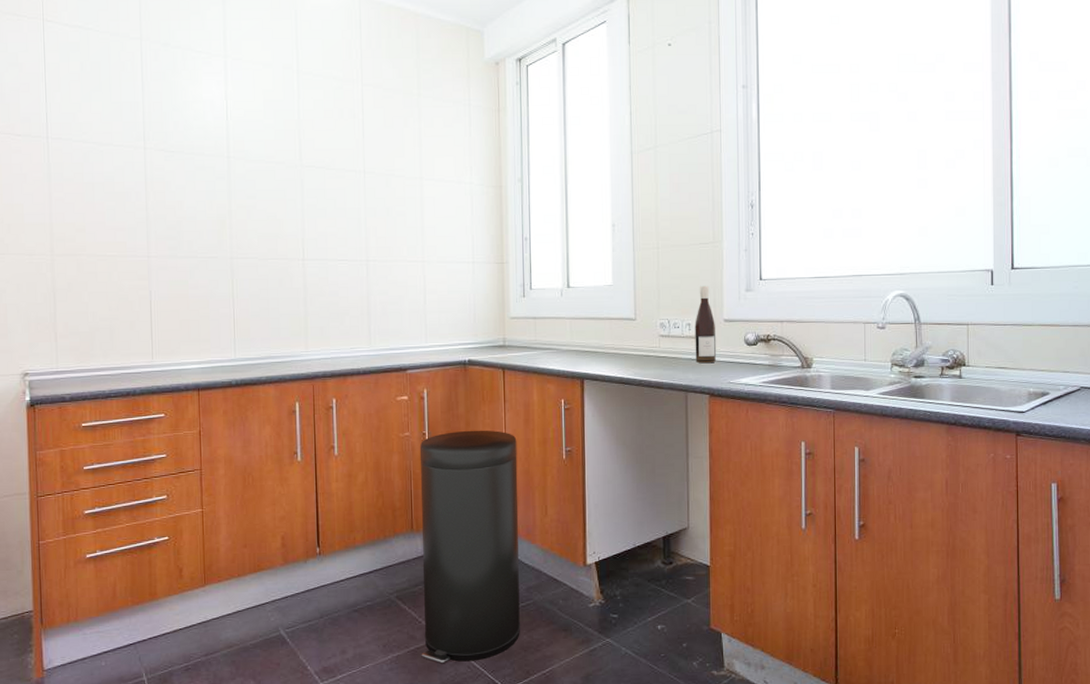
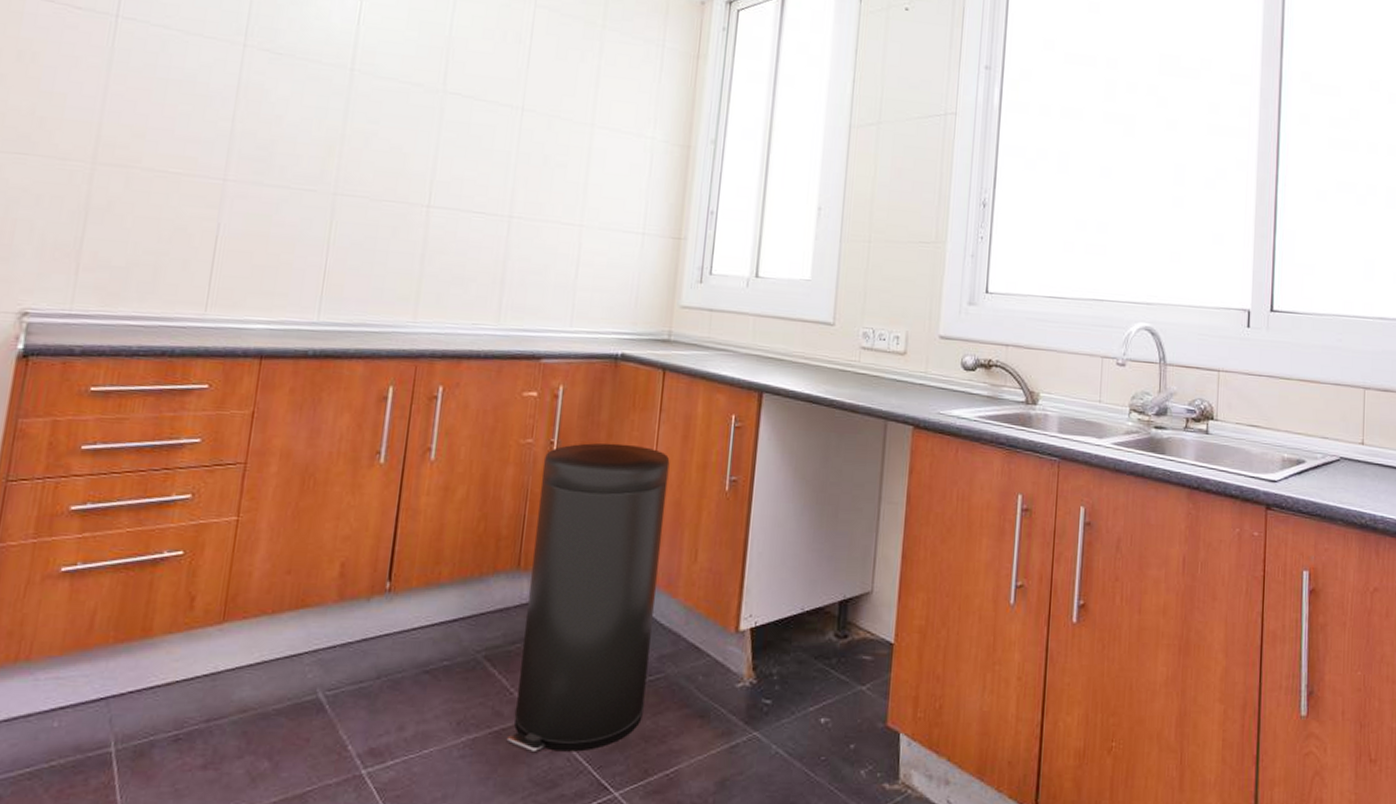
bottle: present [695,285,717,364] -> none [901,292,929,388]

